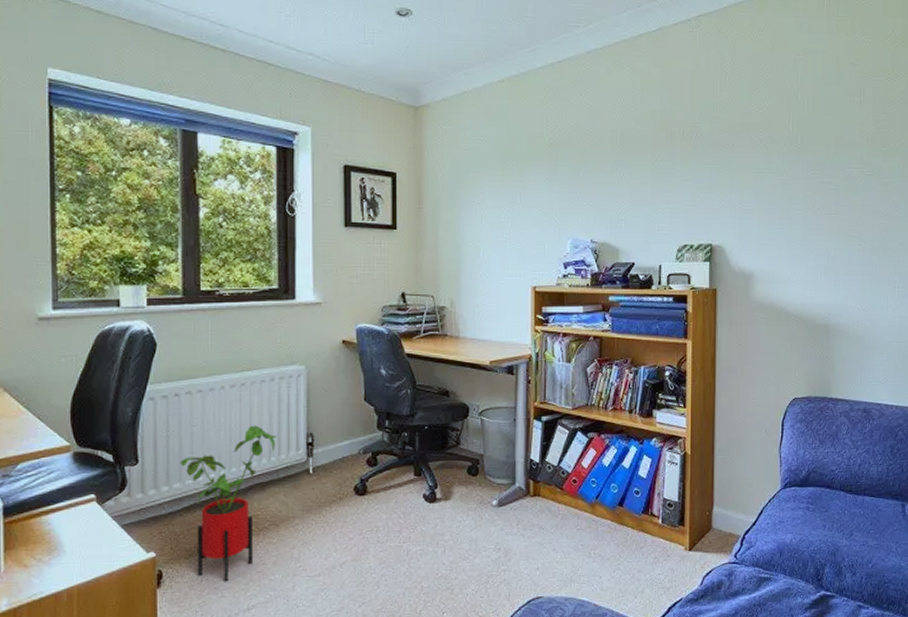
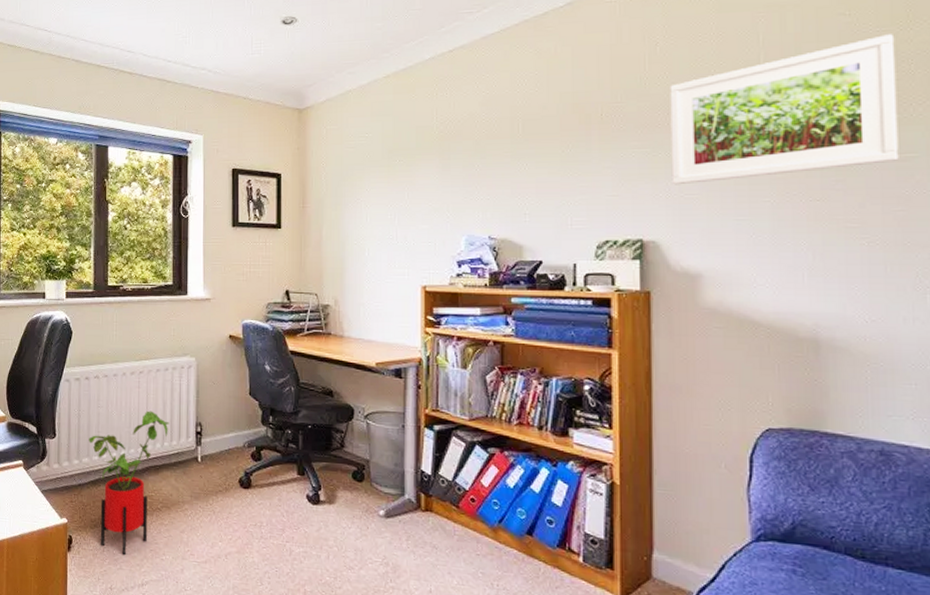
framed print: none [734,83,885,198] -> present [670,34,899,185]

